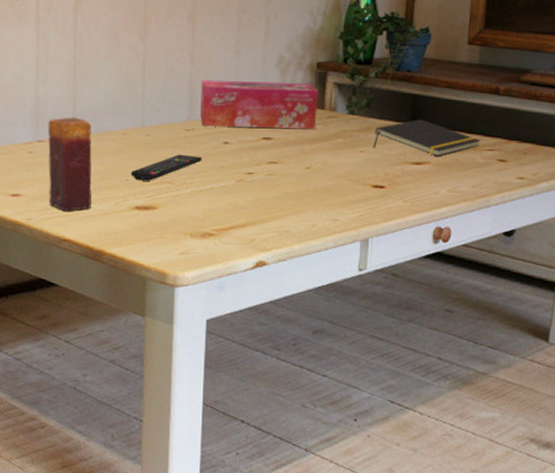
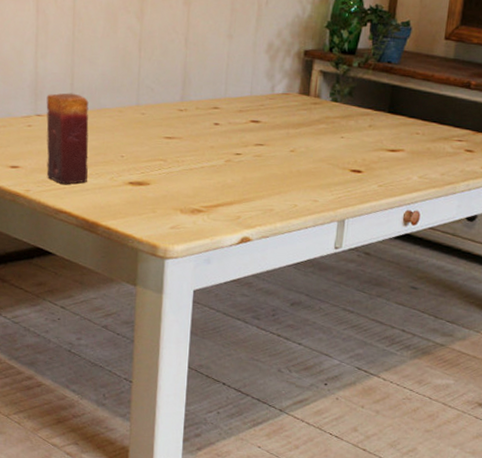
remote control: present [130,154,202,181] -> none [125,133,194,158]
tissue box: present [200,80,318,130] -> none [192,62,304,115]
notepad: present [373,119,480,157] -> none [353,109,451,145]

